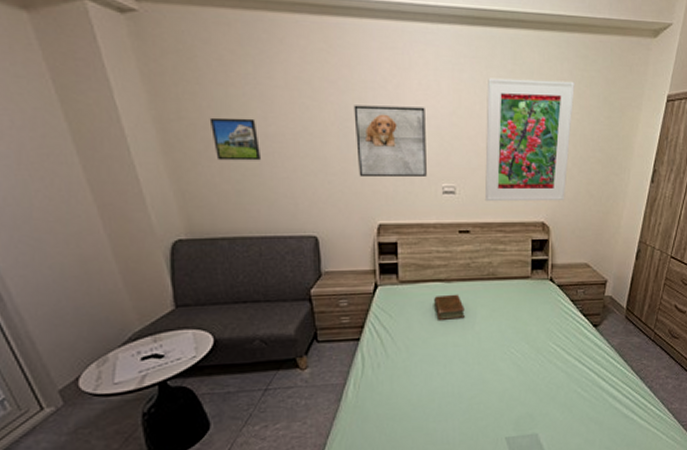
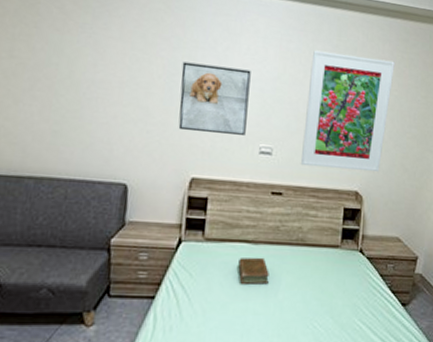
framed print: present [209,117,260,161] -> none [39,59,86,105]

